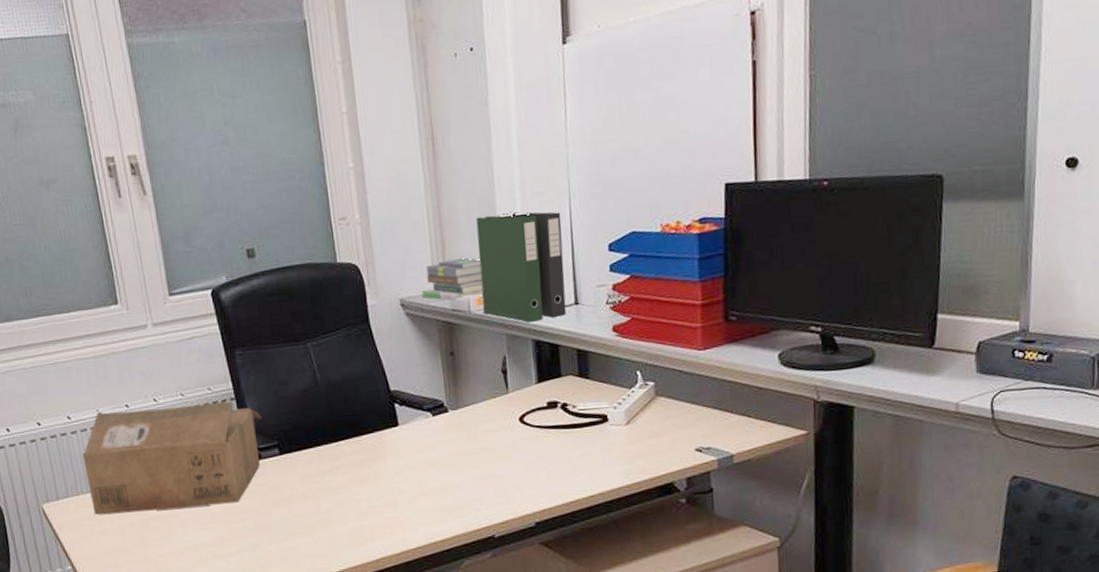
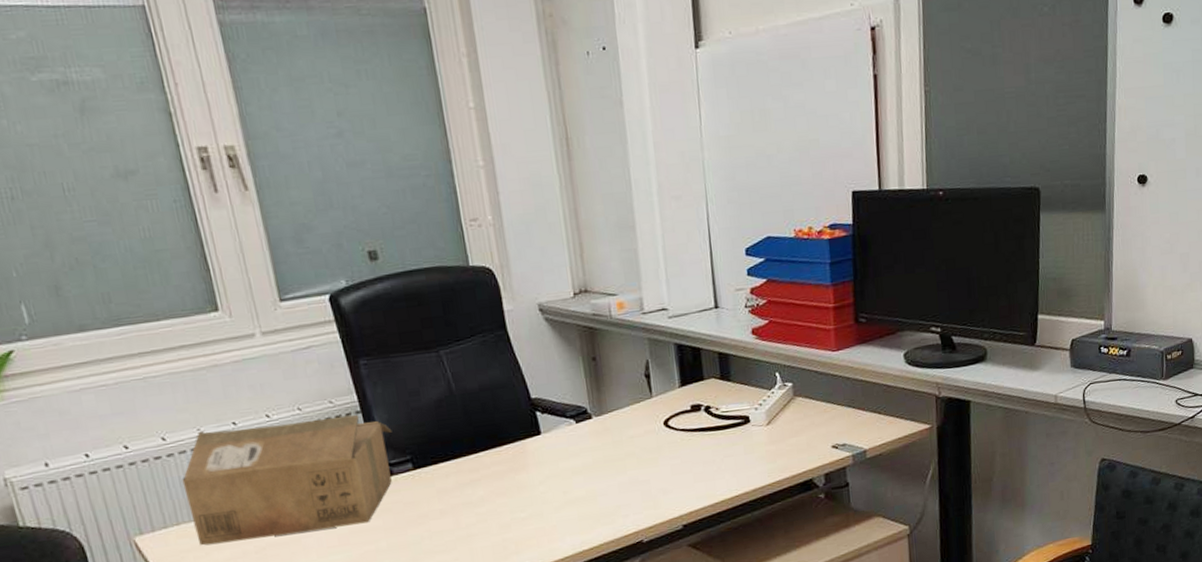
books: present [422,257,484,302] -> none [561,261,624,306]
binder: present [476,212,567,322] -> none [614,215,707,326]

